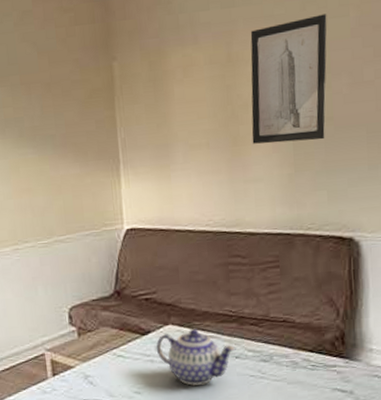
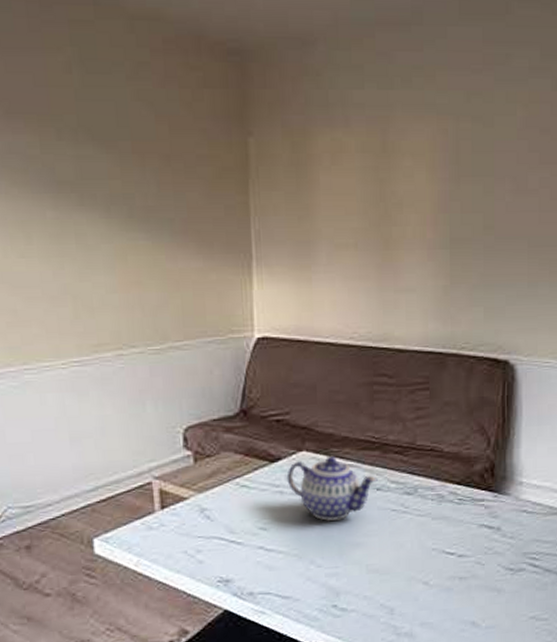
wall art: present [250,14,327,144] -> none [405,110,493,250]

